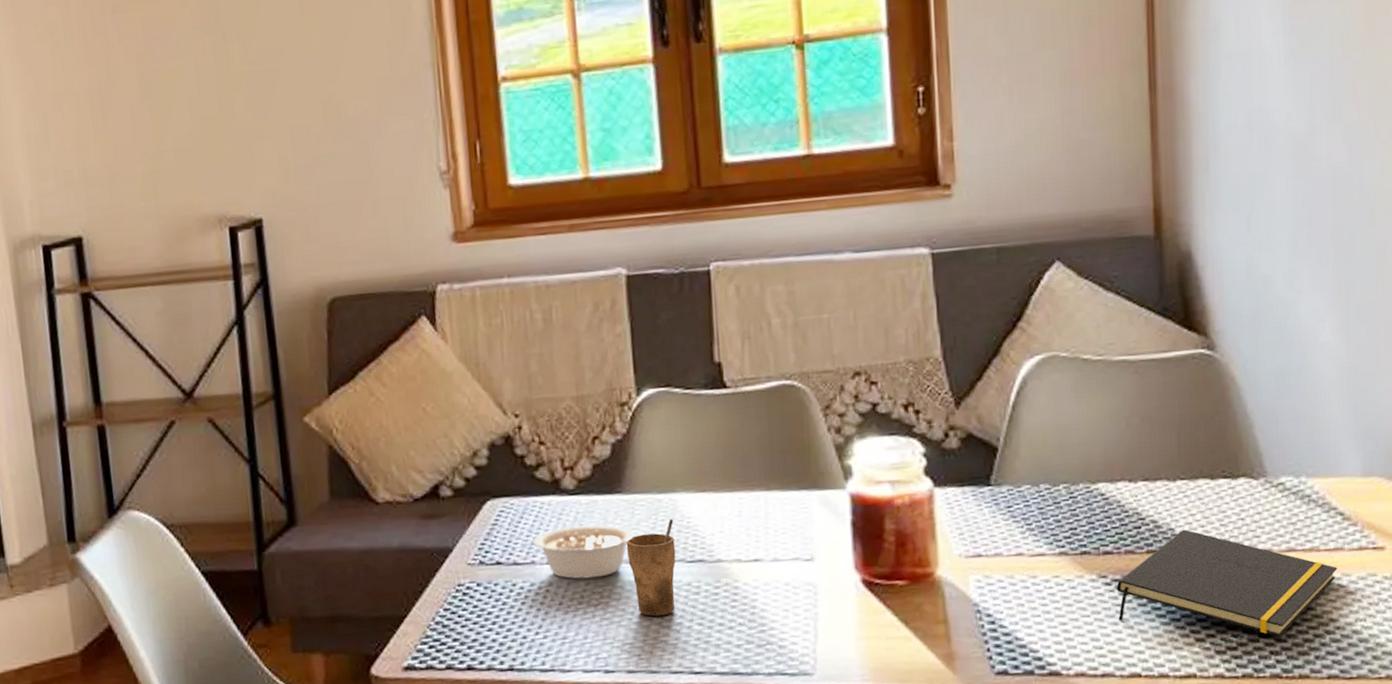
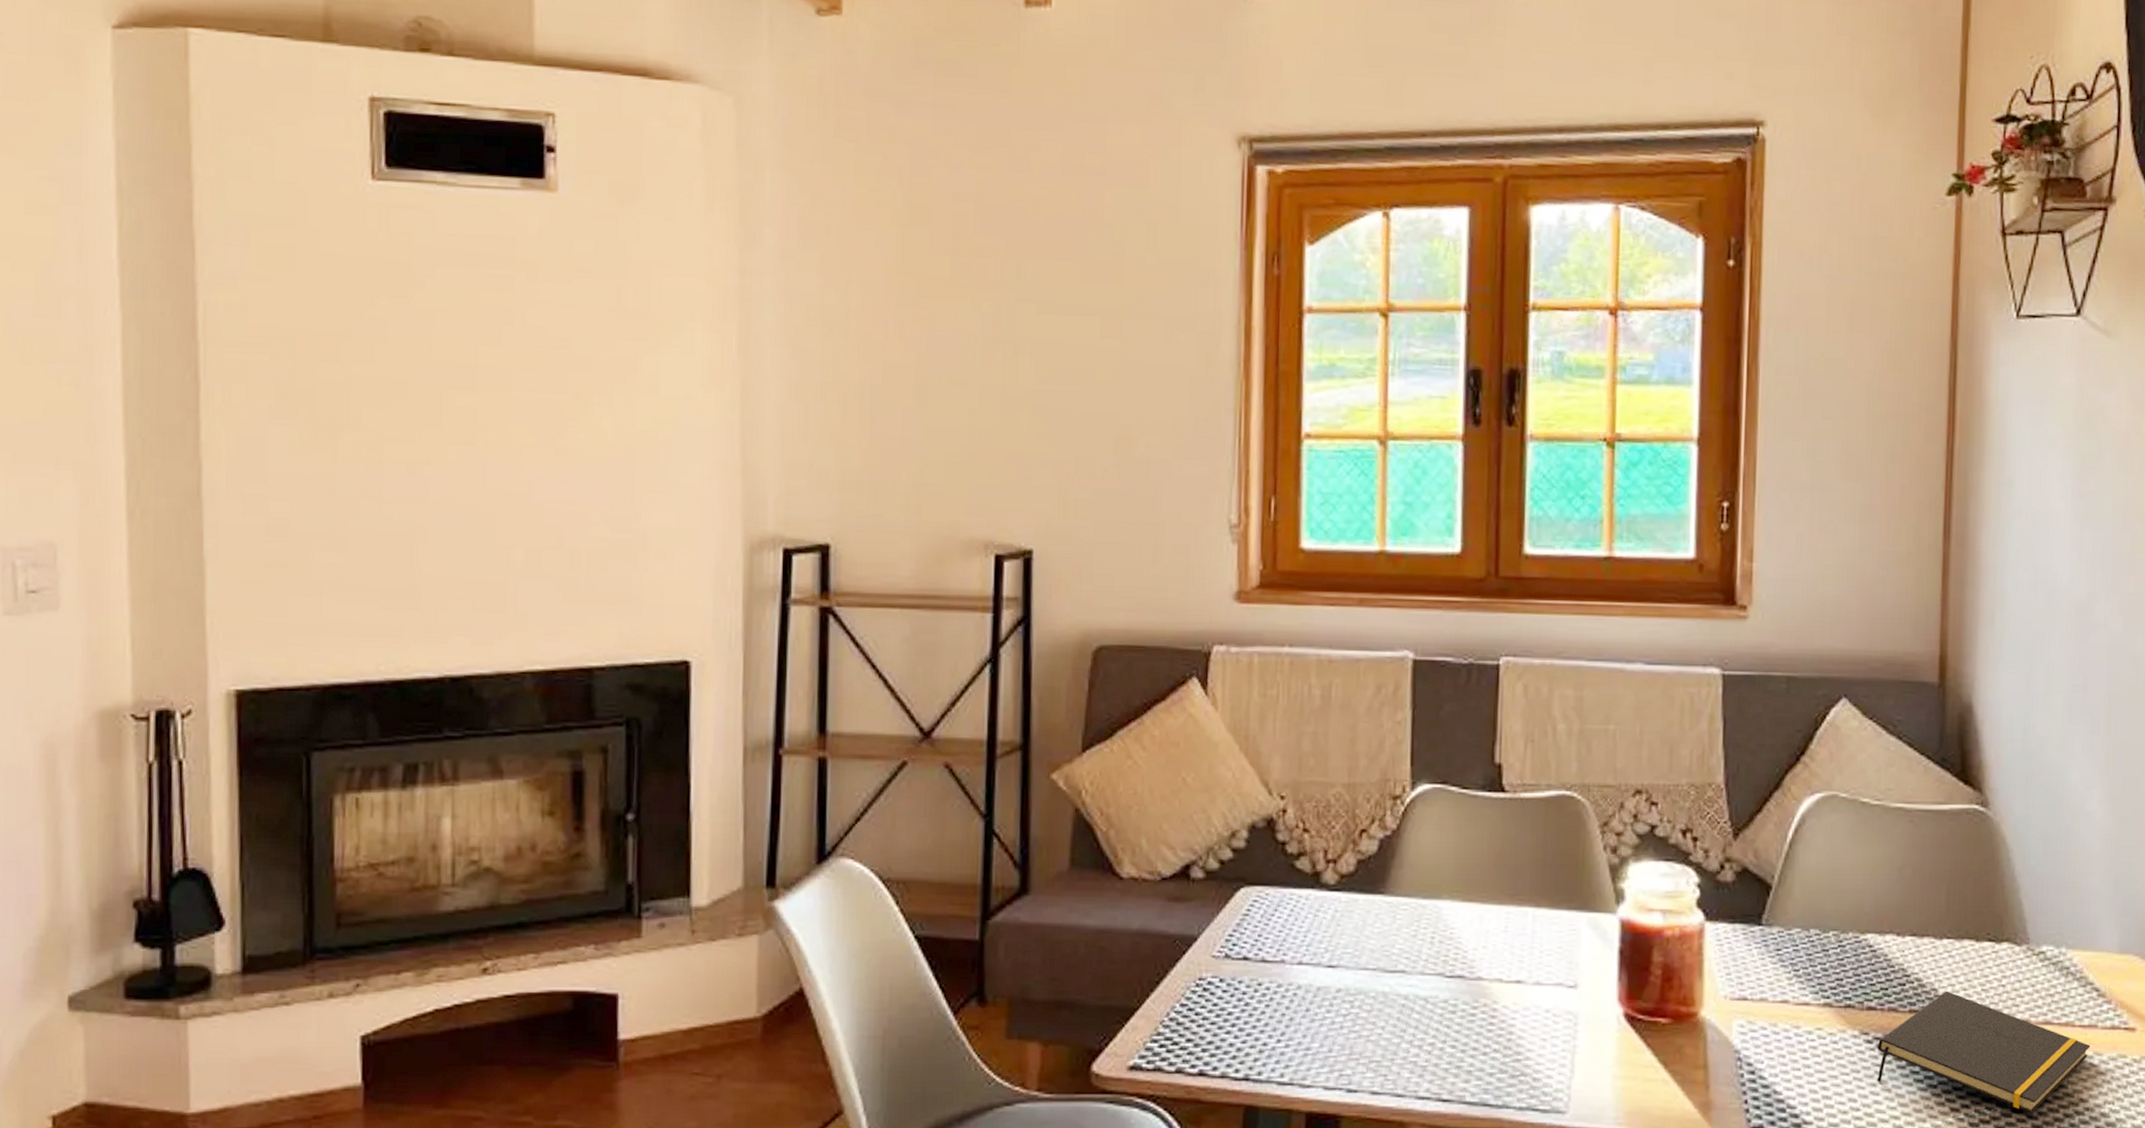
legume: present [533,524,634,579] -> none [1285,925,1393,985]
cup: present [626,519,676,617] -> none [1383,928,1436,1034]

